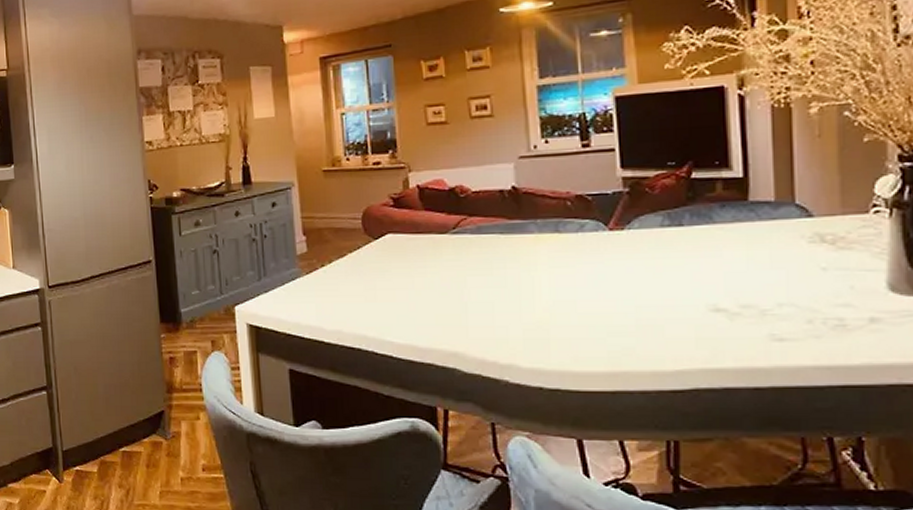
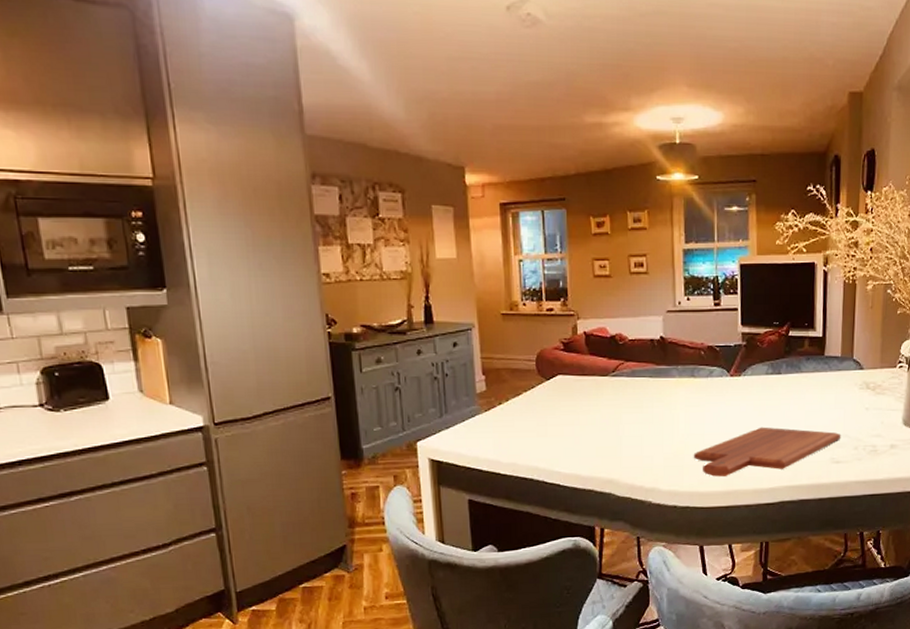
cutting board: none [562,292,785,353] -> present [693,427,841,477]

